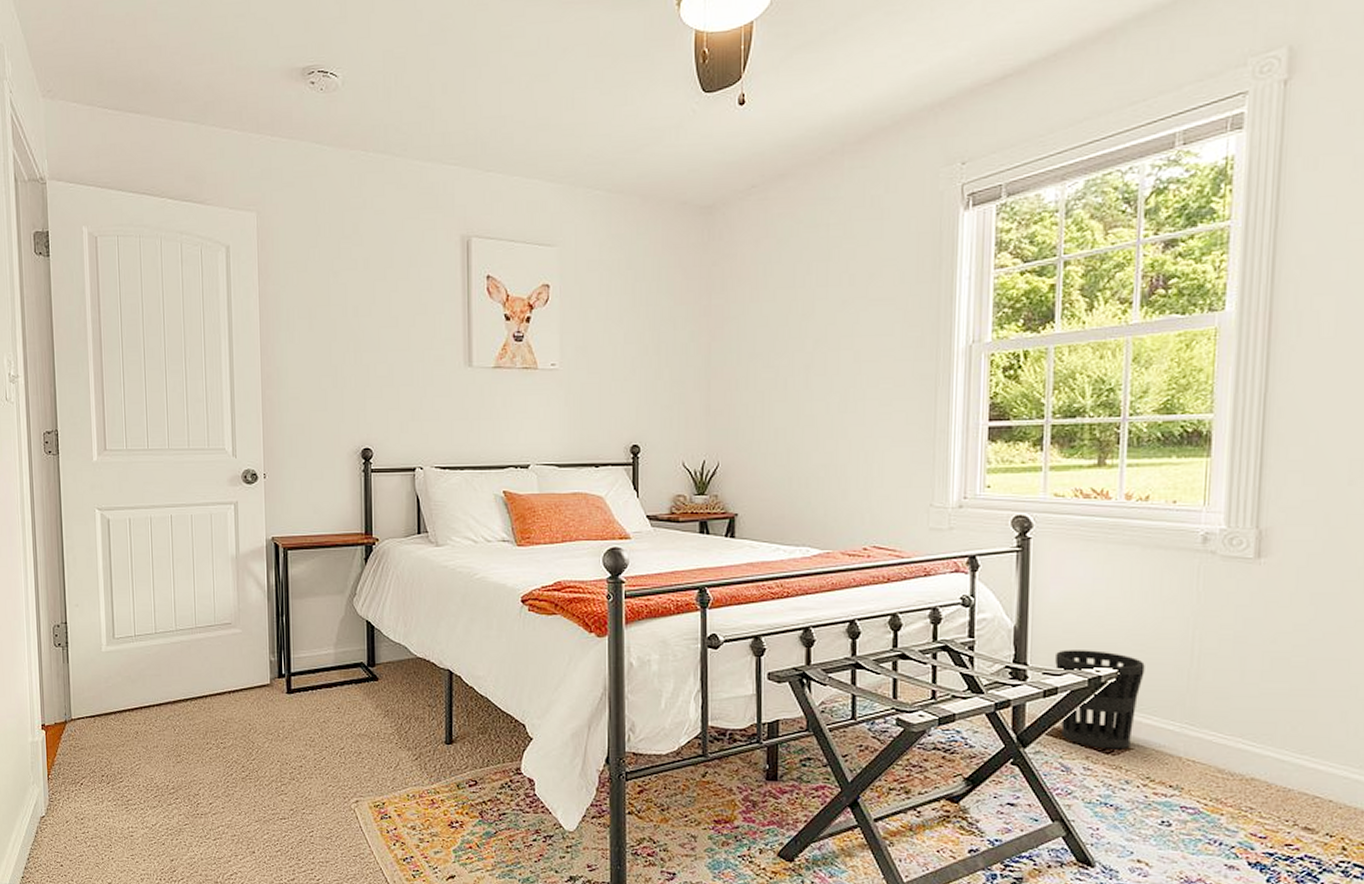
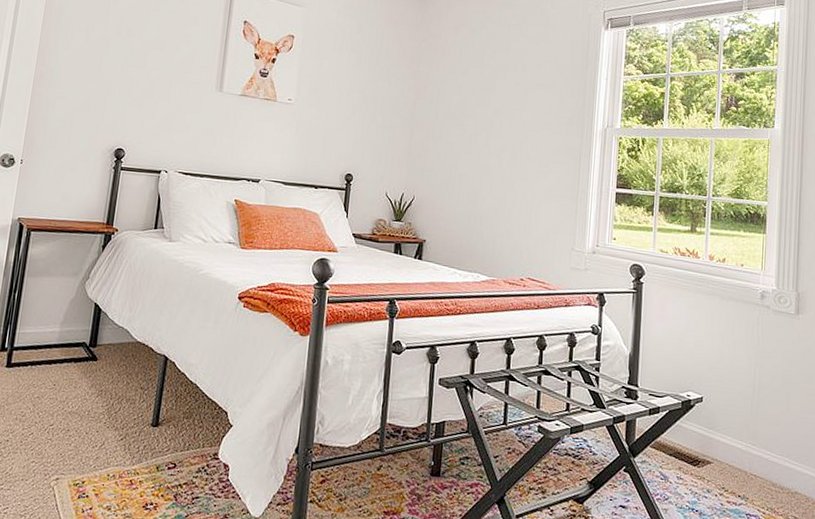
wastebasket: present [1055,650,1145,750] -> none [658,376,722,463]

